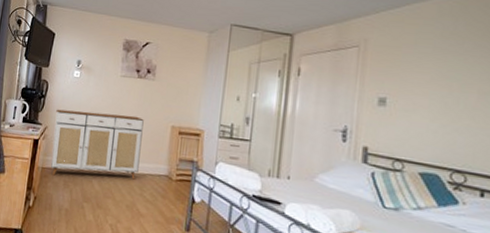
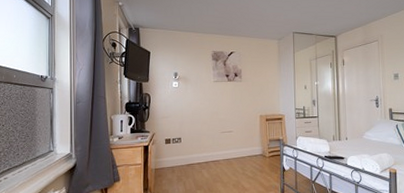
sideboard: present [50,109,144,180] -> none [161,112,239,175]

